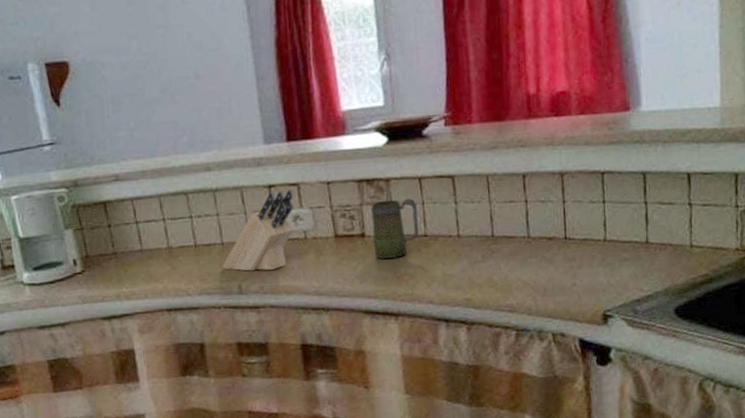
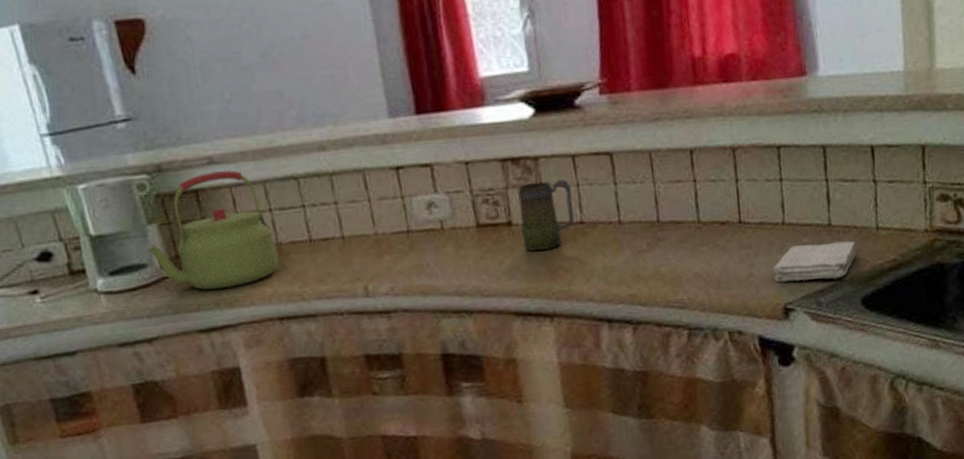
kettle: none [65,186,170,284] -> present [148,170,280,290]
knife block: present [222,189,294,271] -> none [344,171,428,270]
washcloth: none [594,257,672,292] -> present [773,241,857,282]

